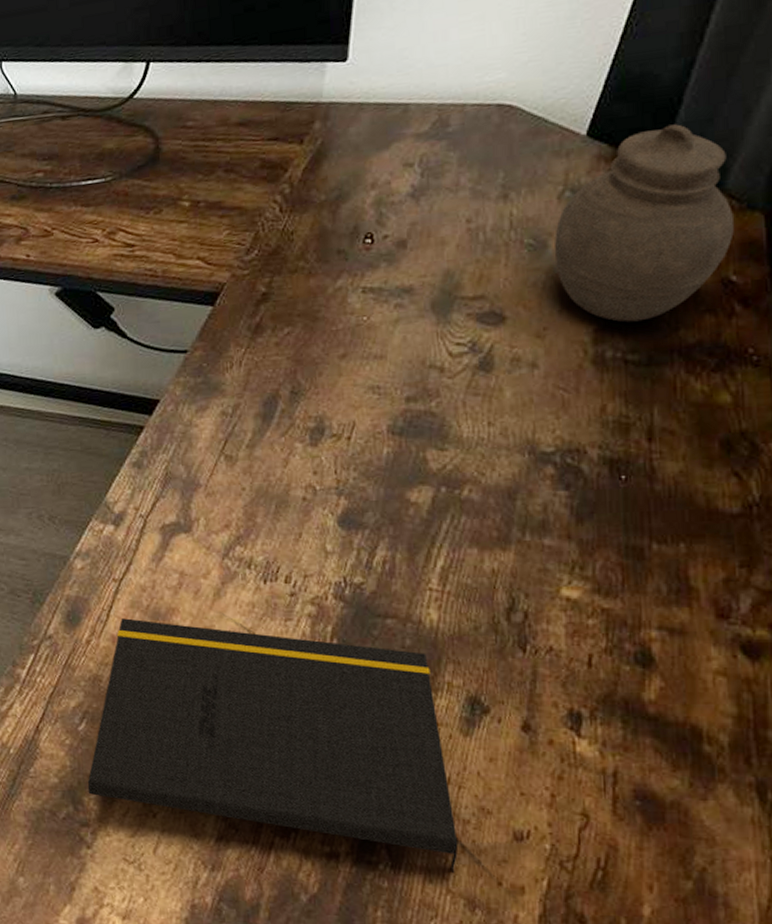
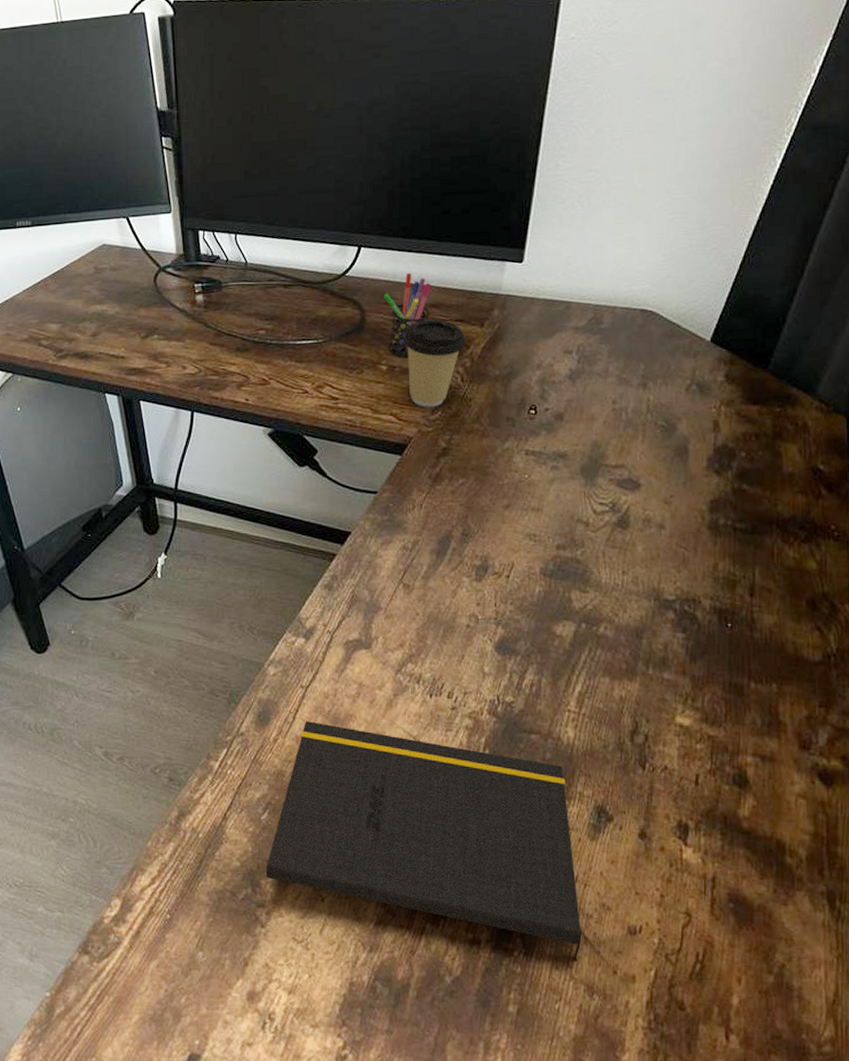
pen holder: none [180,87,237,191] -> present [383,272,431,359]
coffee cup: none [207,139,283,247] -> present [403,319,466,407]
jar: present [553,124,734,323] -> none [681,339,822,496]

